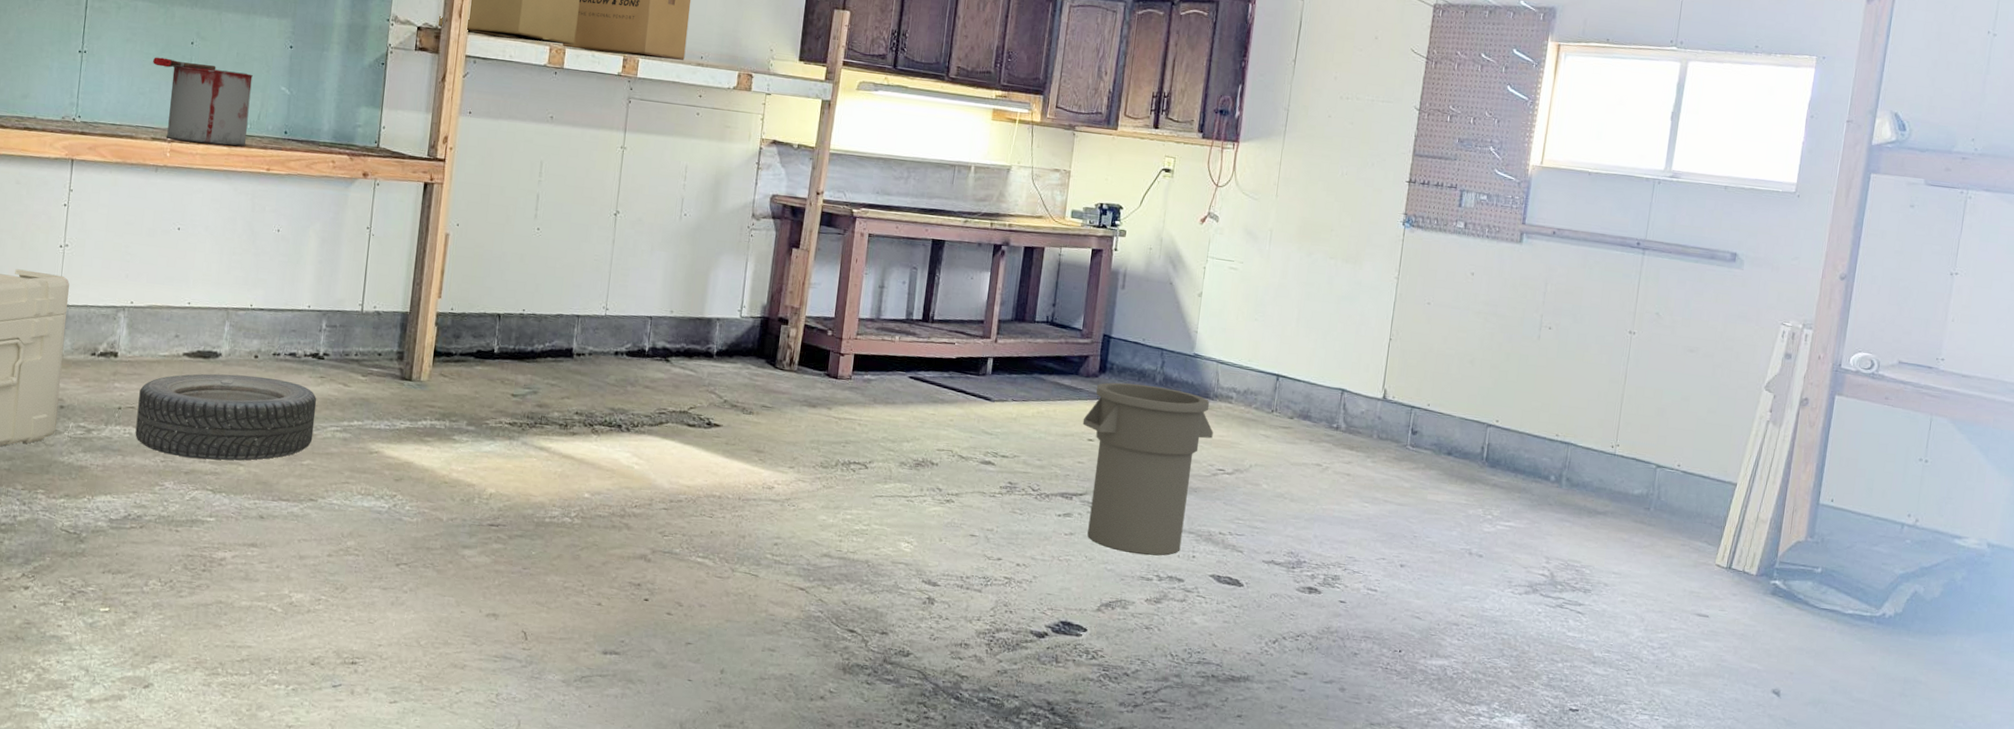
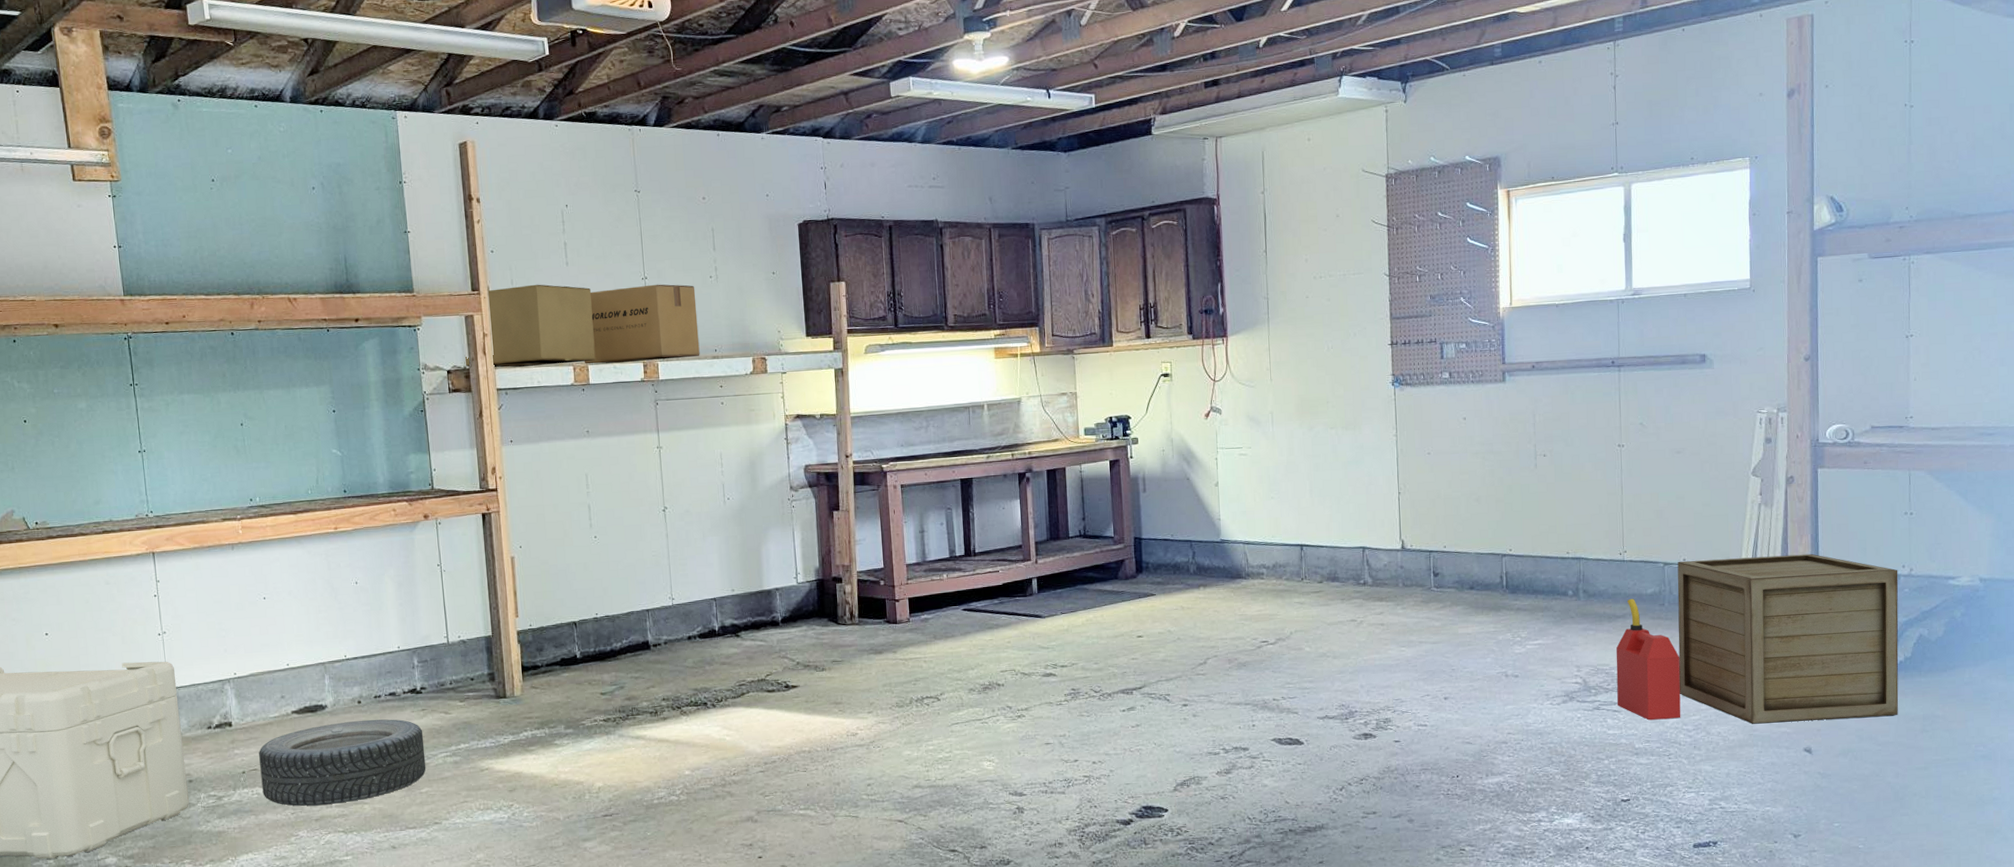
paint can: present [153,57,253,147] -> none [209,442,311,517]
trash can: present [1082,382,1213,556] -> none [1129,575,1252,733]
gas can: none [1583,496,1657,633] -> present [1616,598,1681,720]
wooden crate: none [1650,466,1903,673] -> present [1677,553,1899,724]

